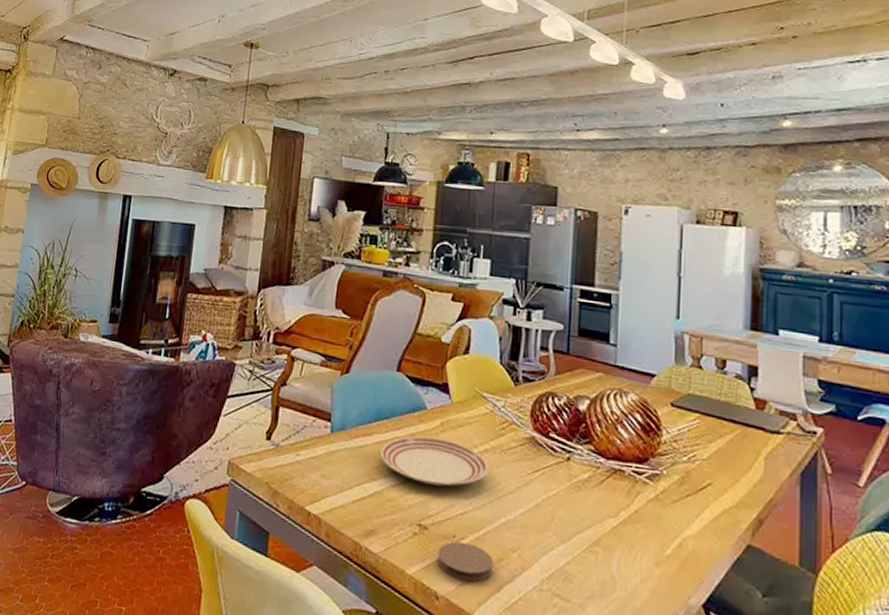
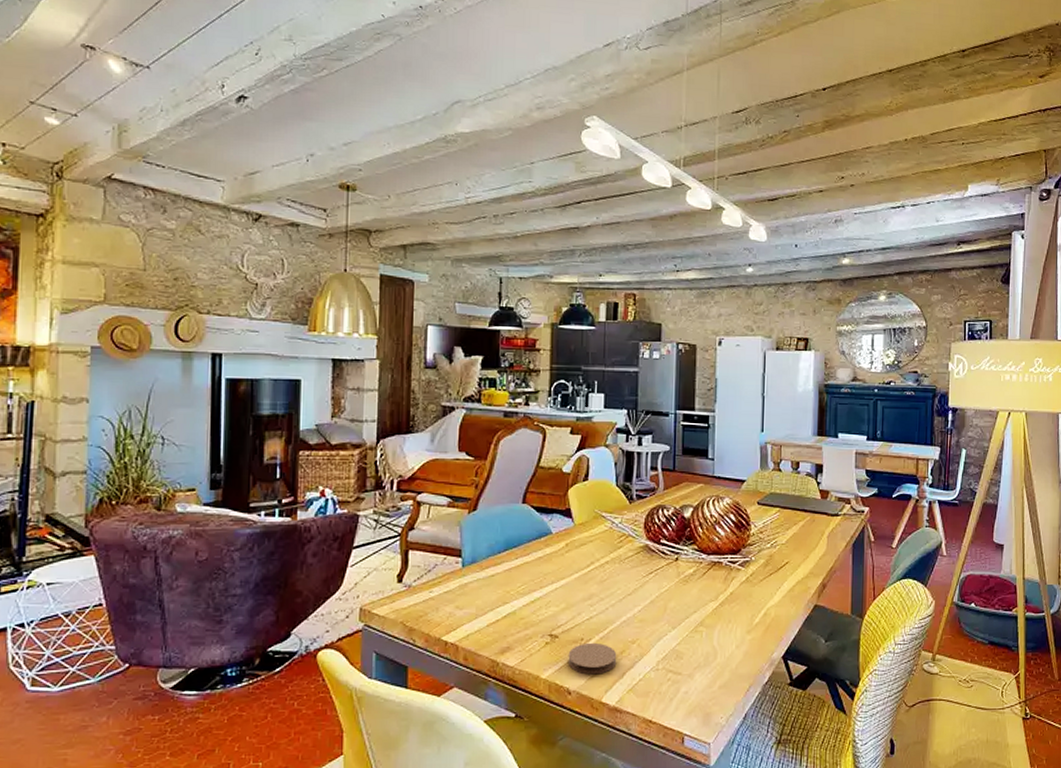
dinner plate: present [380,436,489,487] -> none [511,558,610,599]

